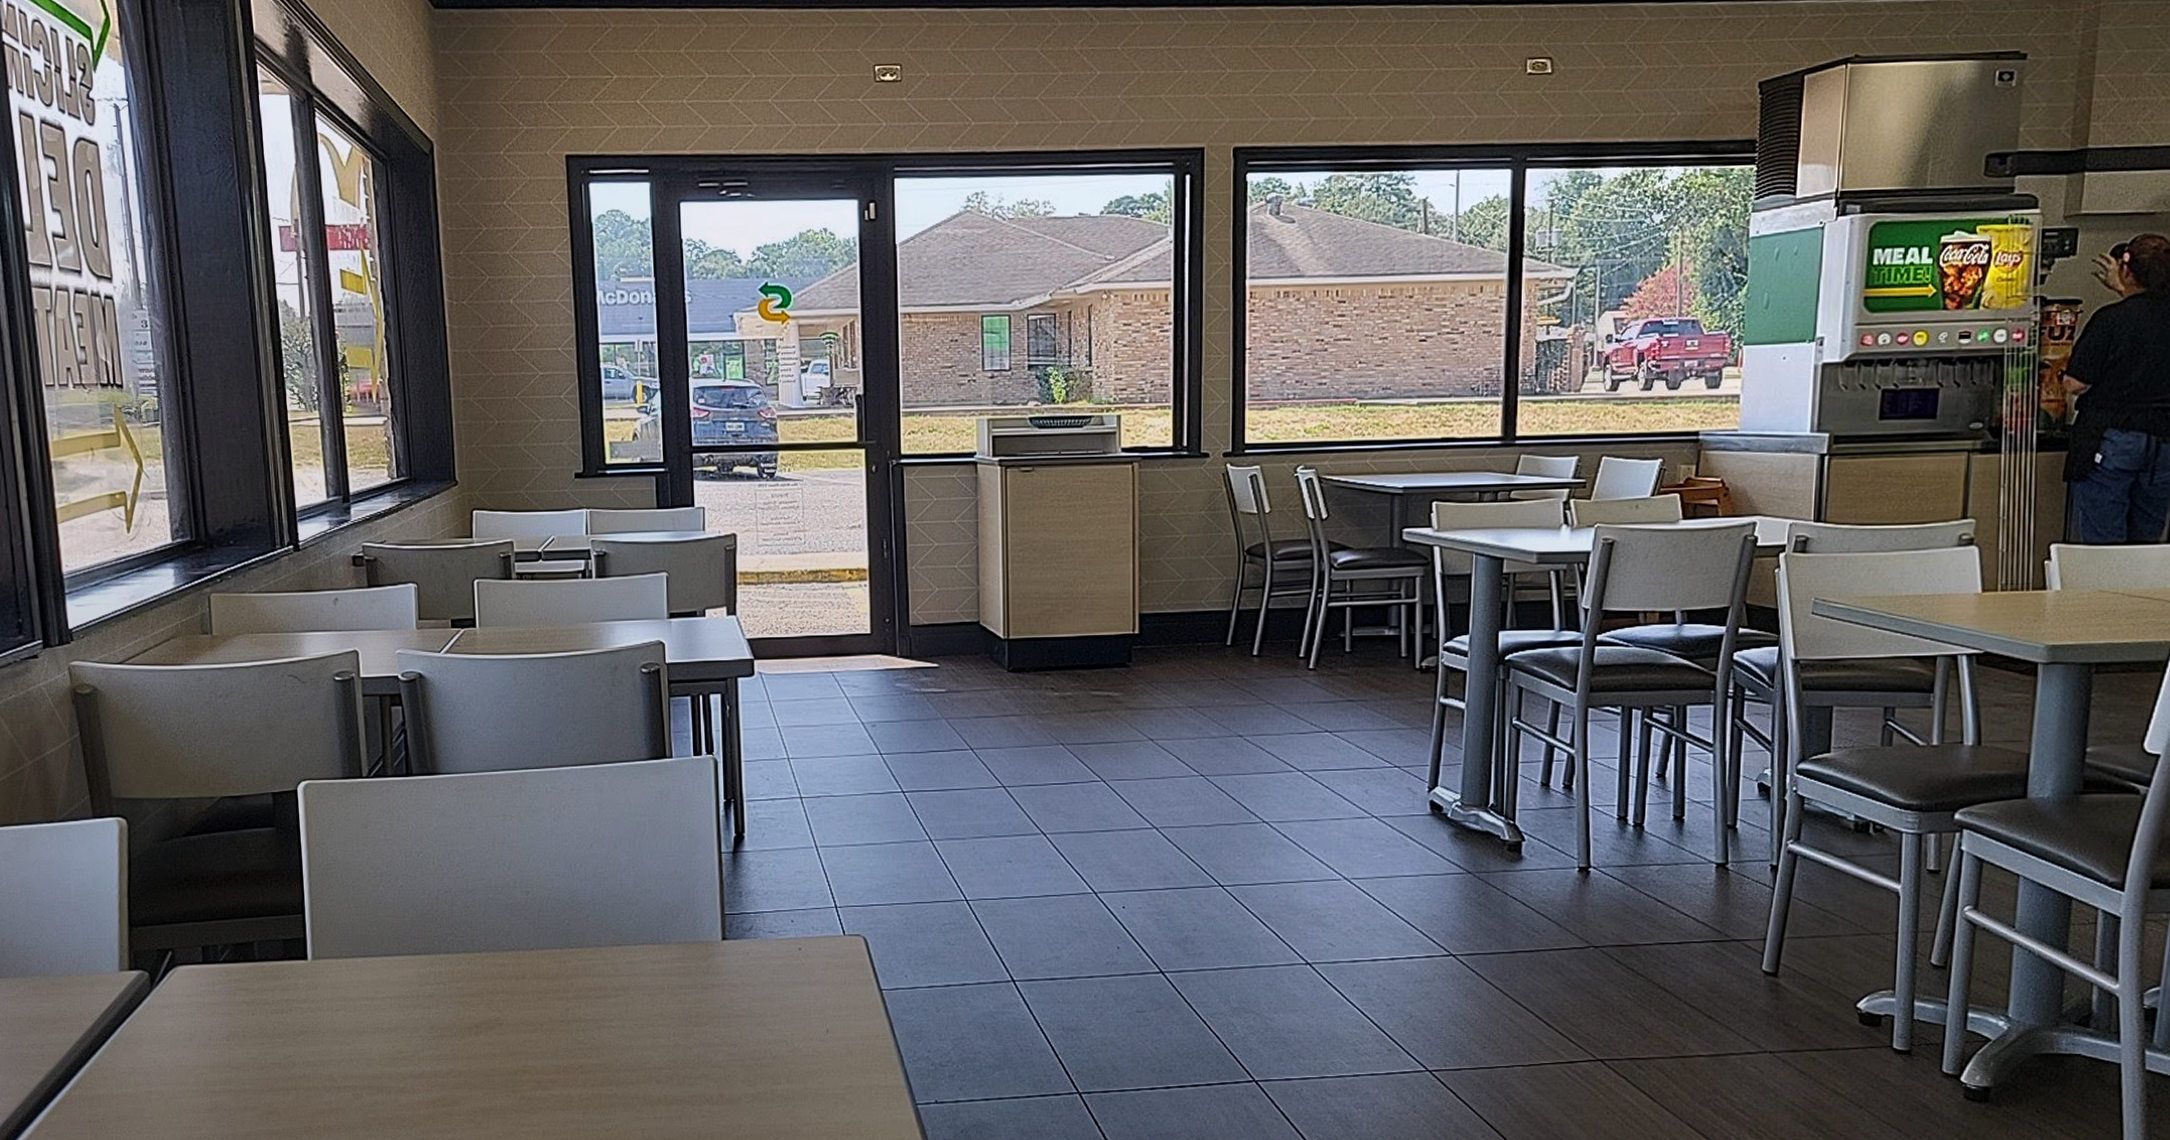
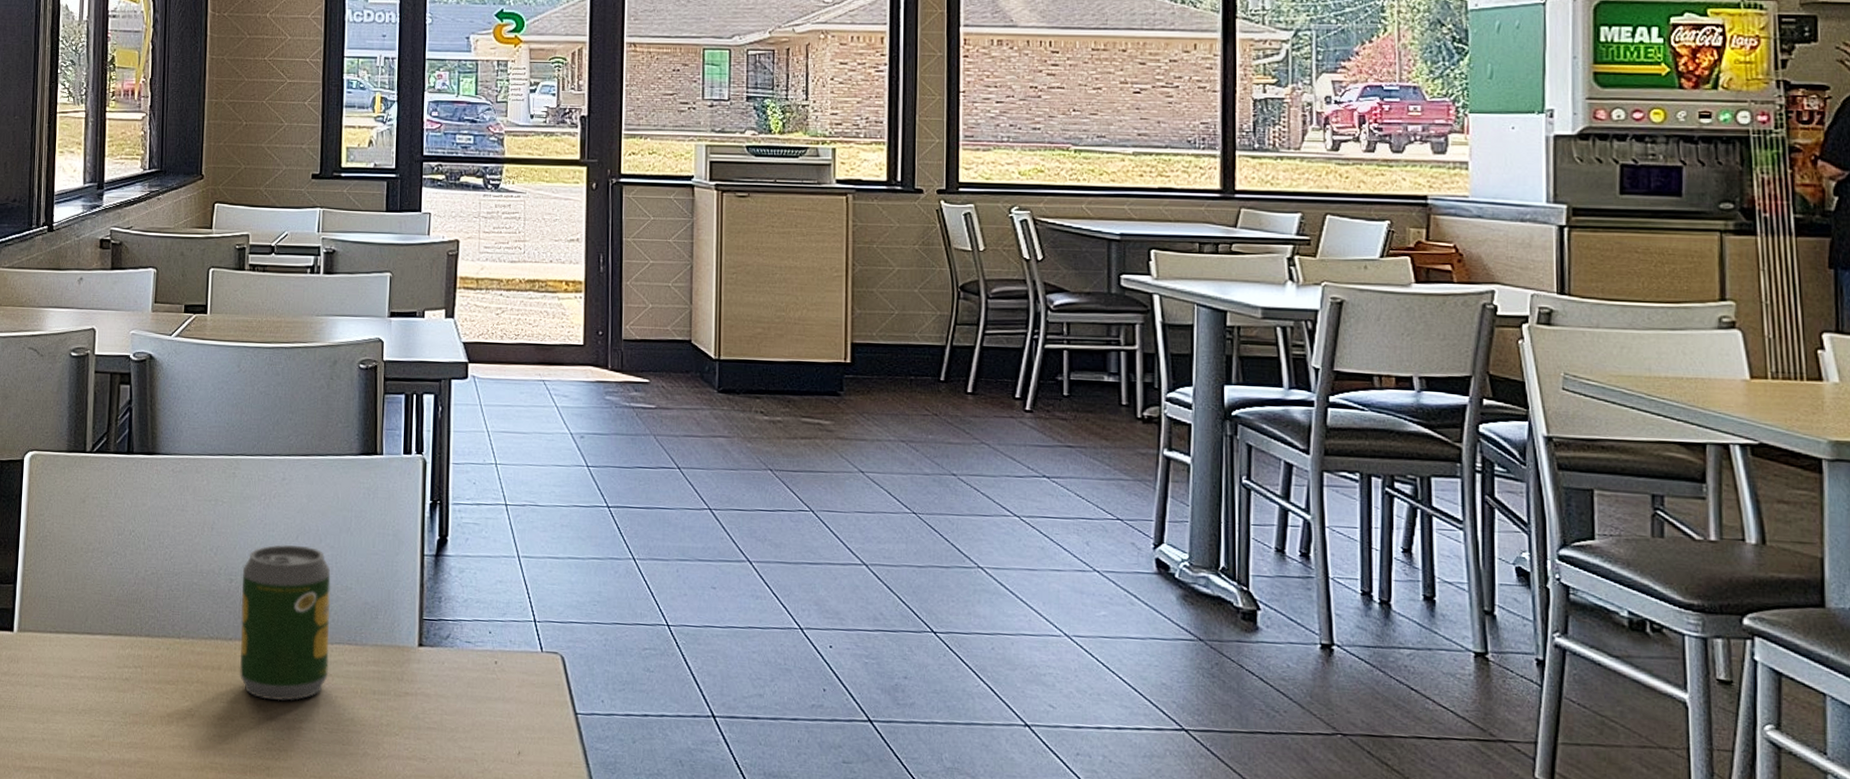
soda can: none [538,853,635,1003] -> present [239,545,331,702]

